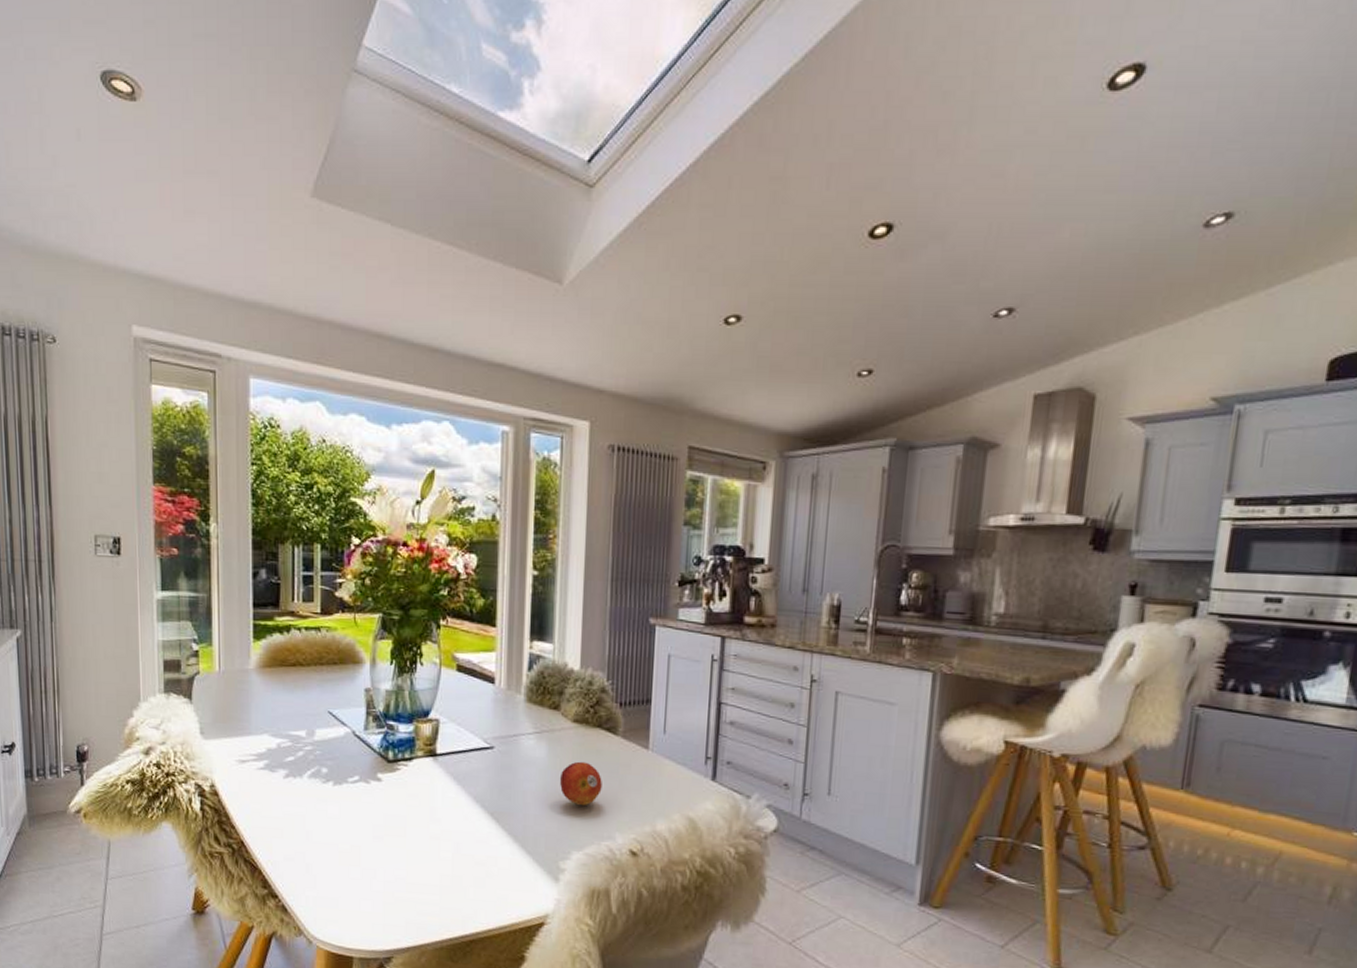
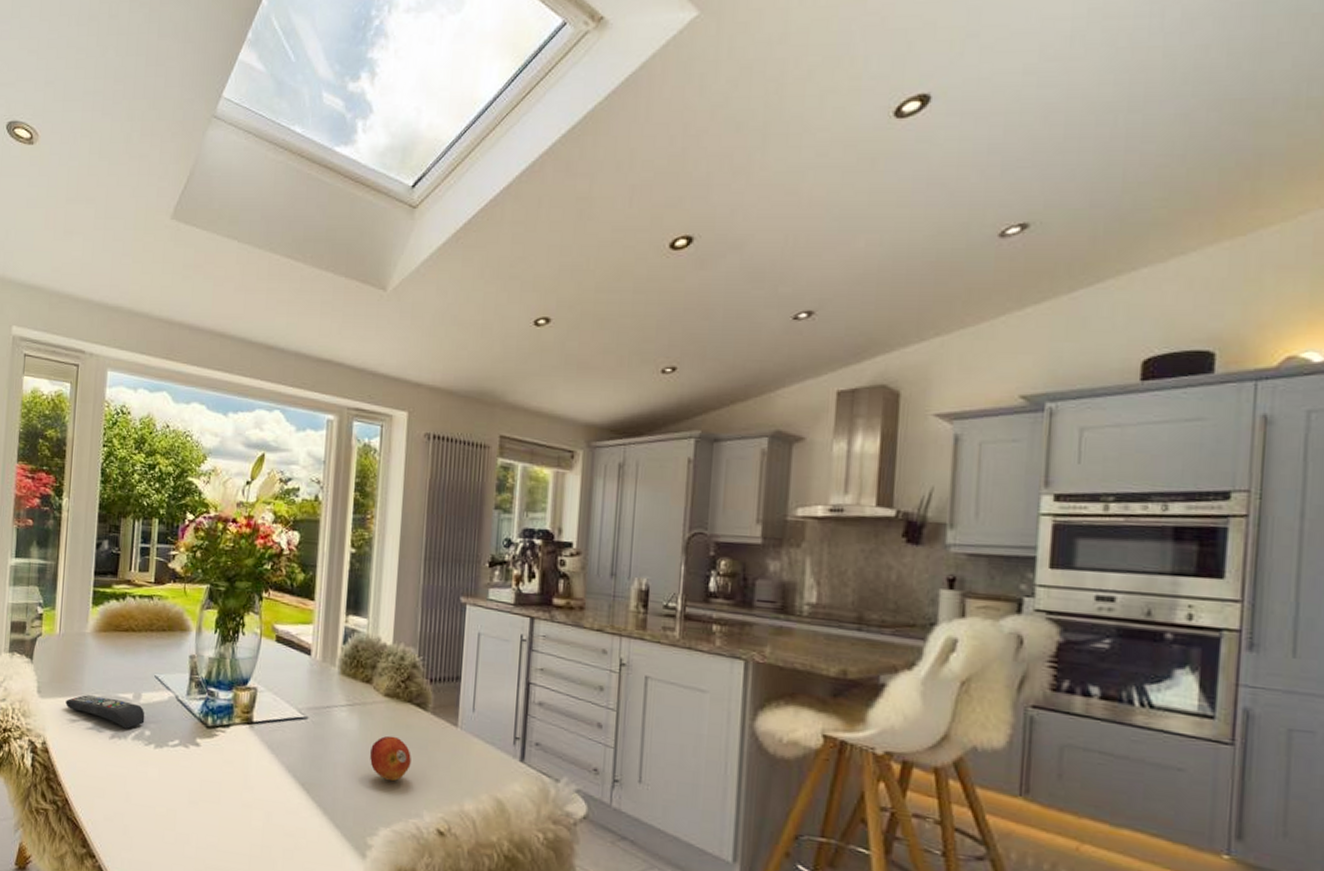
remote control: none [233,734,321,767] -> present [66,695,145,729]

